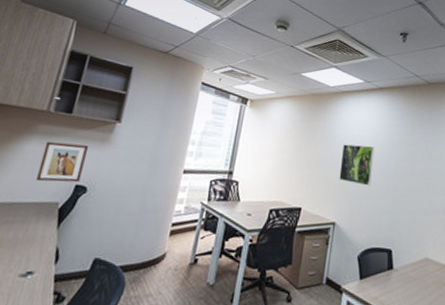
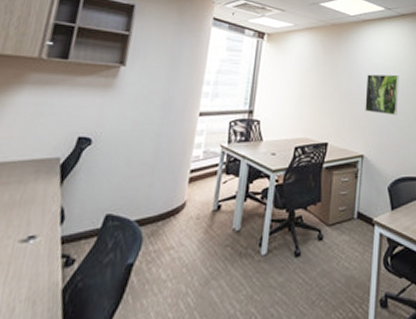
wall art: present [36,141,89,183] -> none [31,91,91,136]

